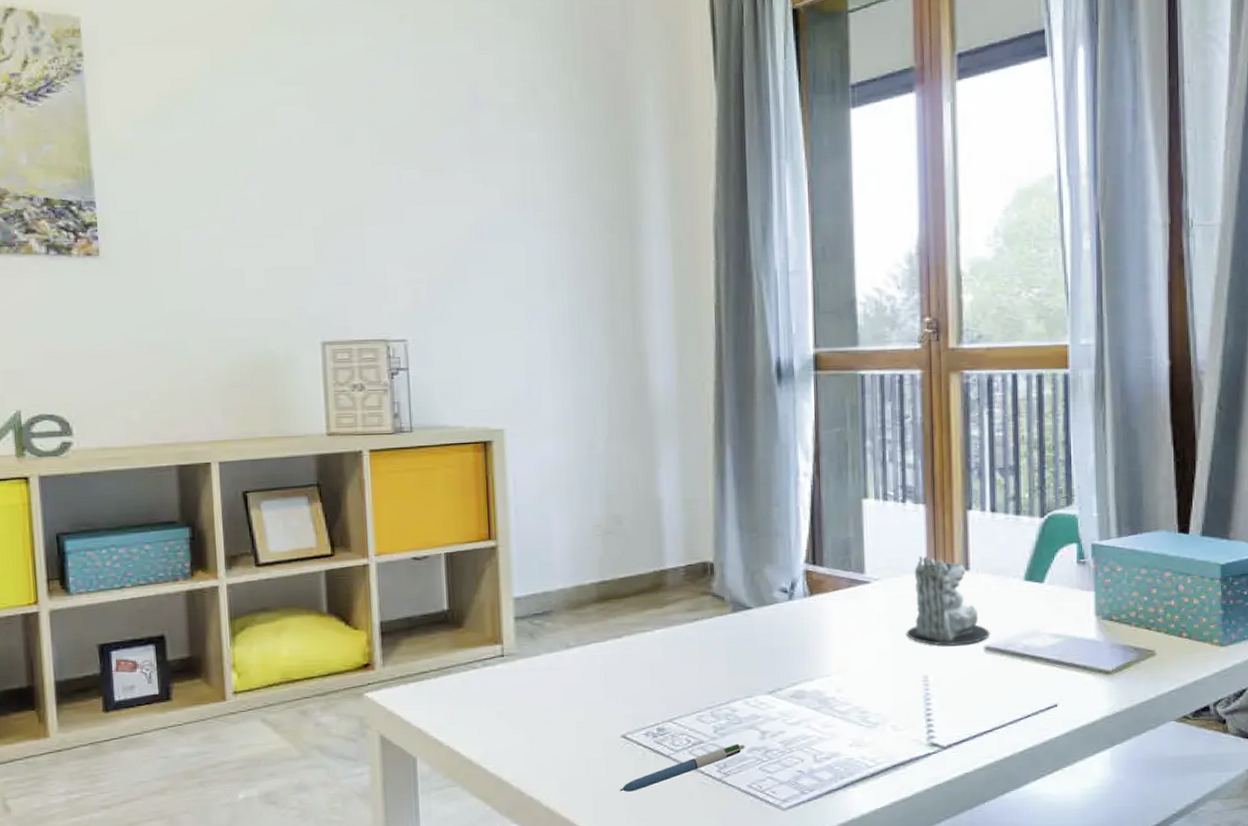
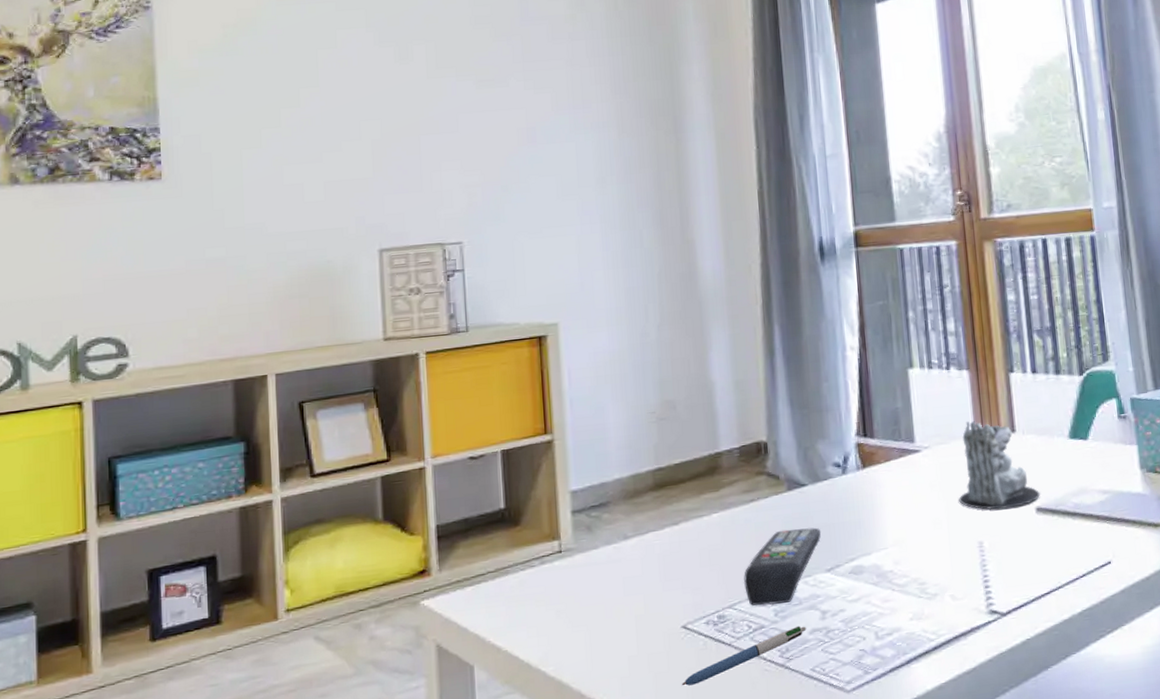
remote control: none [685,650,765,722] -> present [744,527,821,606]

